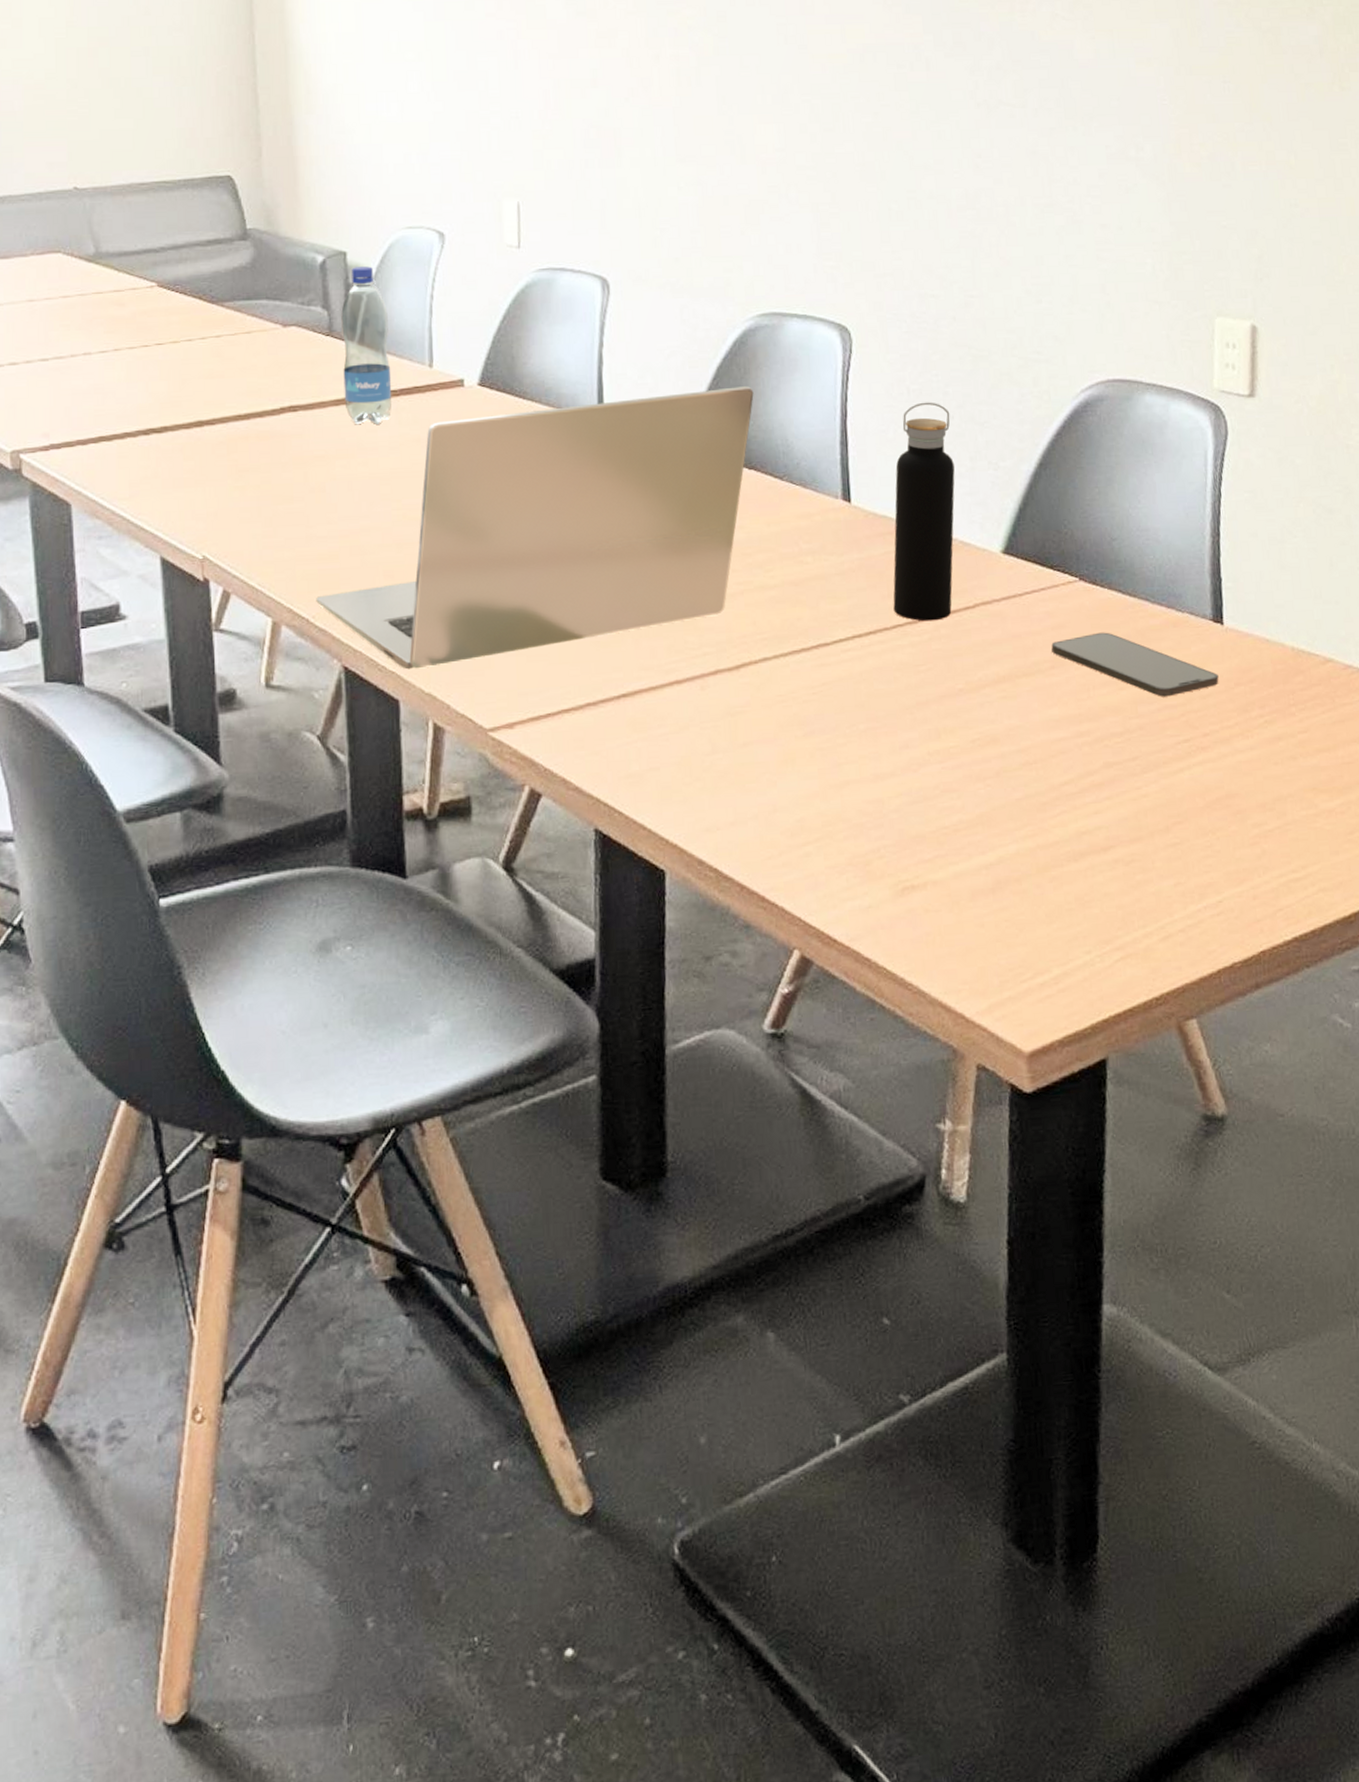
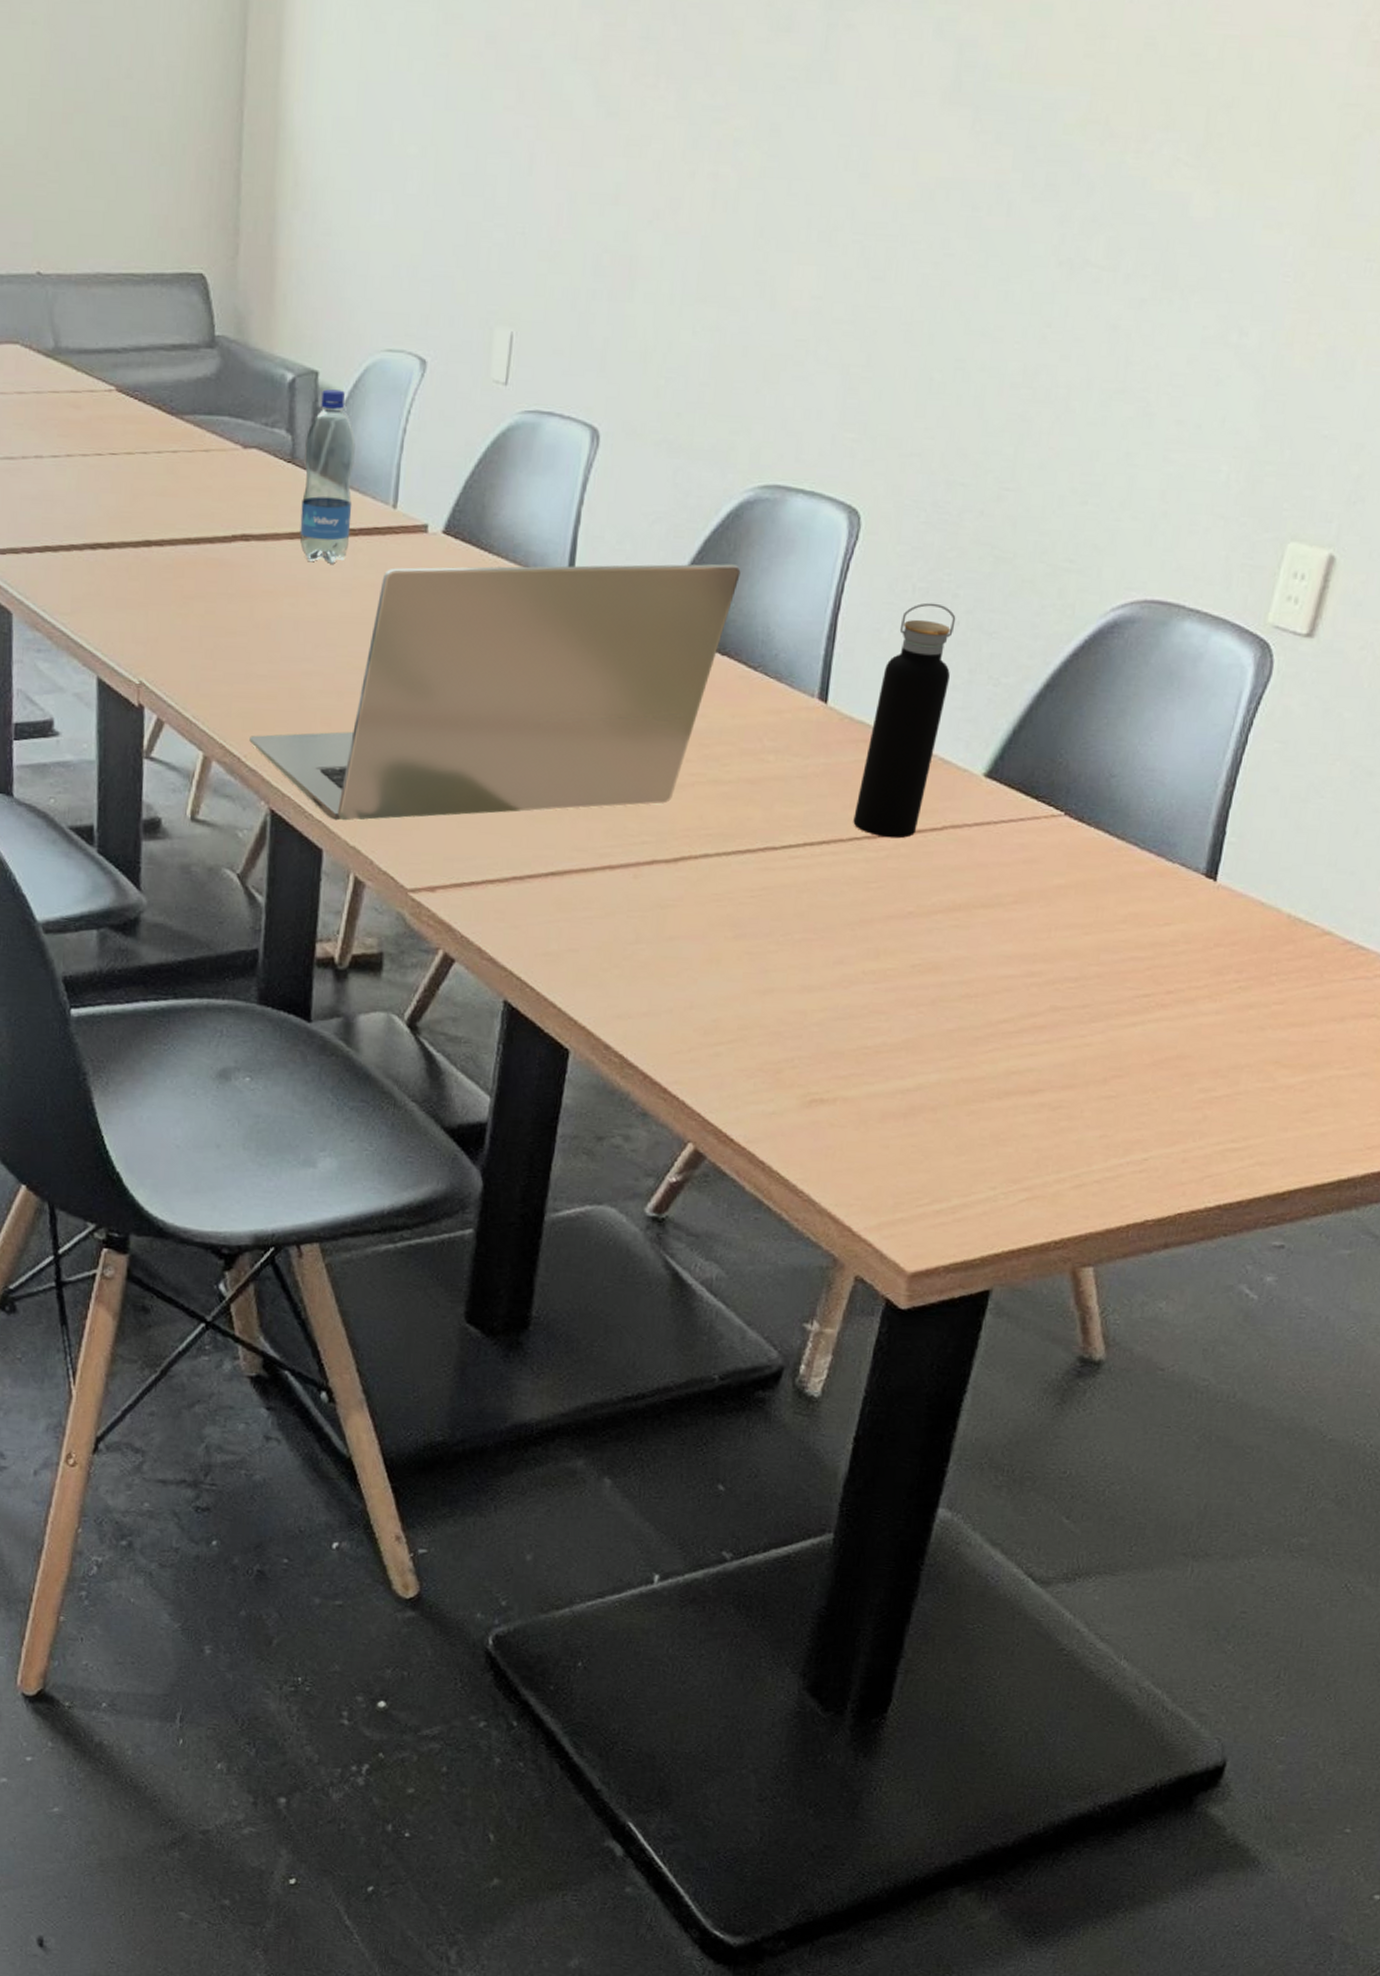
phone: present [1051,632,1219,697] -> none [1018,872,1198,948]

